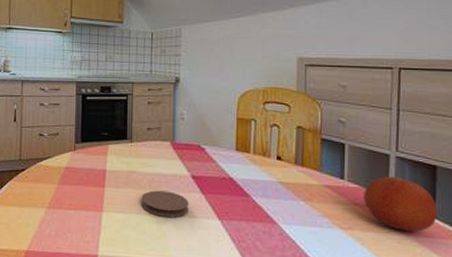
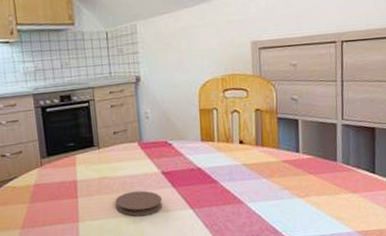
fruit: present [364,176,438,232] -> none [316,142,377,190]

